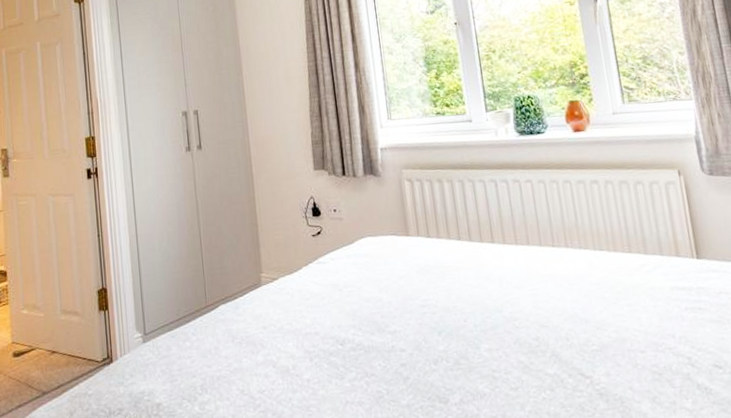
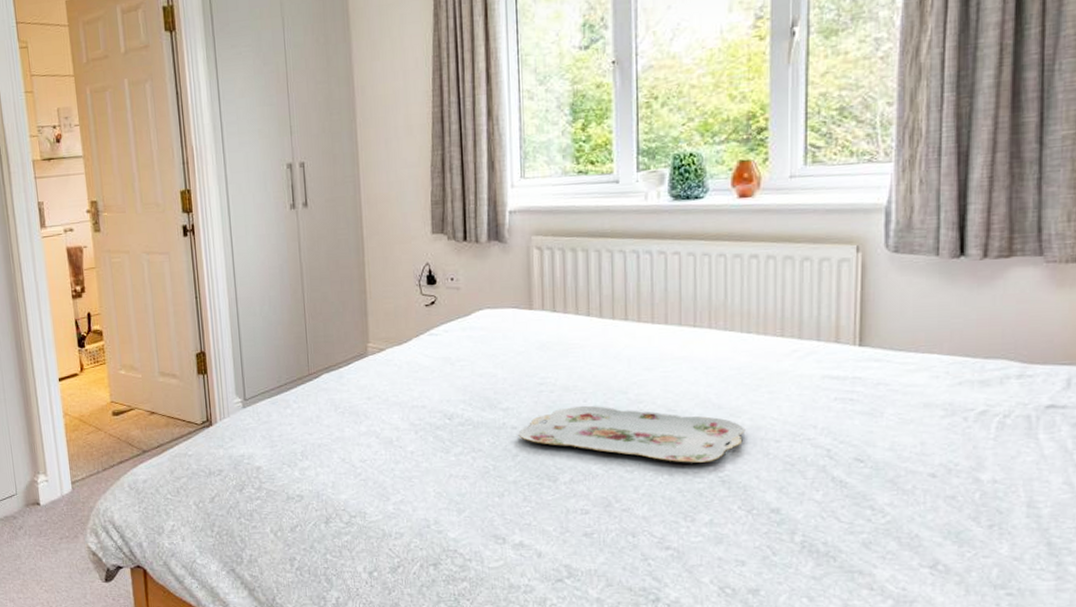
serving tray: none [407,325,613,378] -> present [518,406,746,463]

